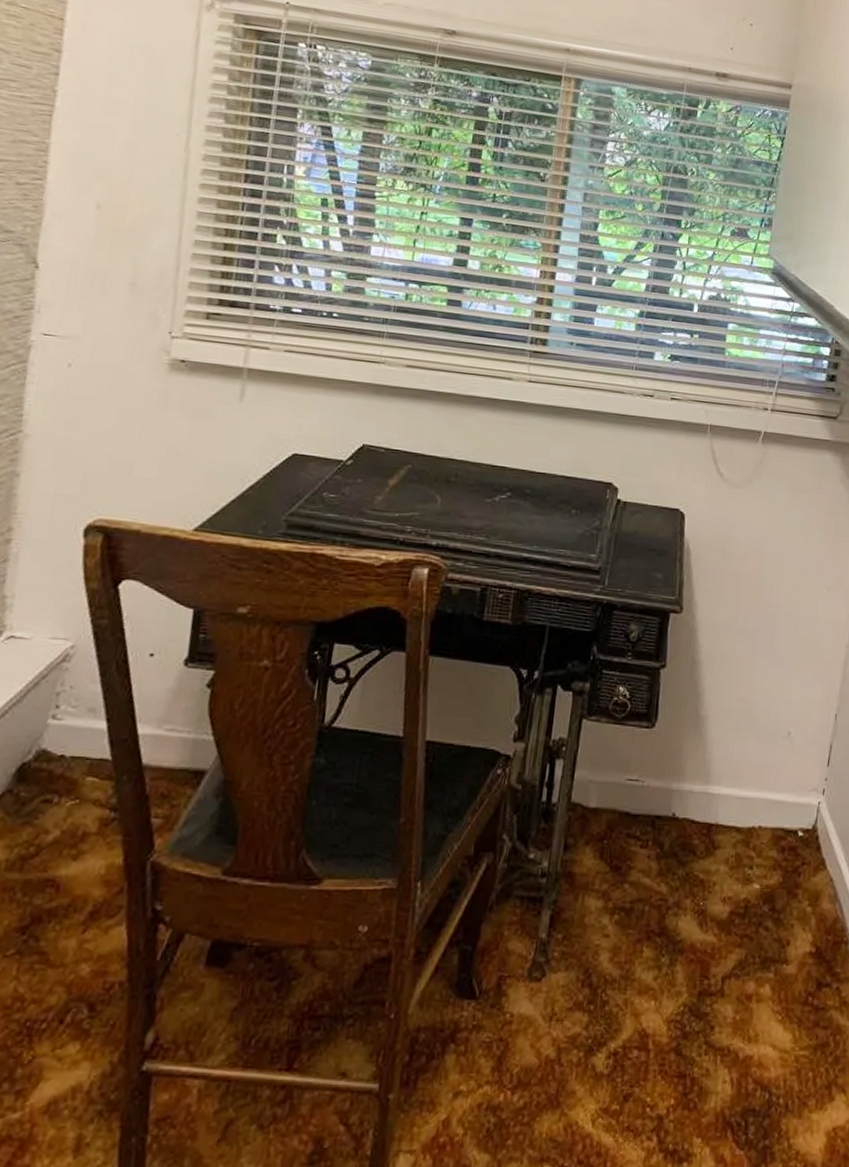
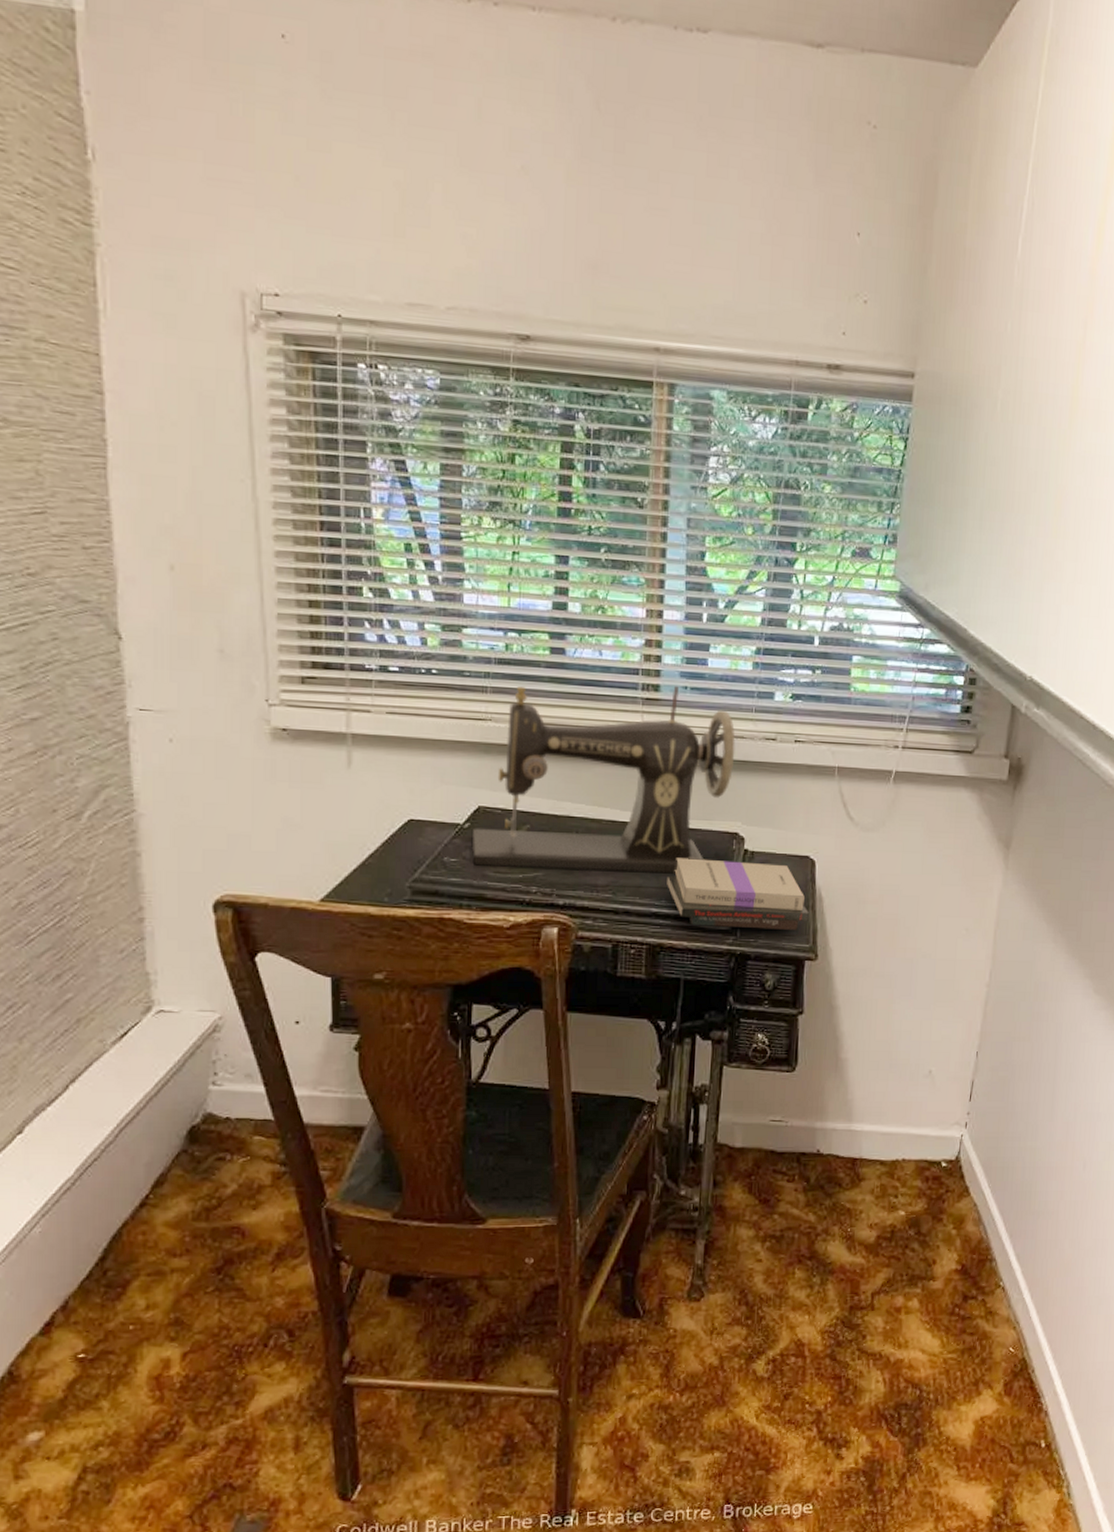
sewing machine: none [351,333,615,520] -> present [471,686,736,874]
books: none [540,504,676,582] -> present [667,858,809,930]

